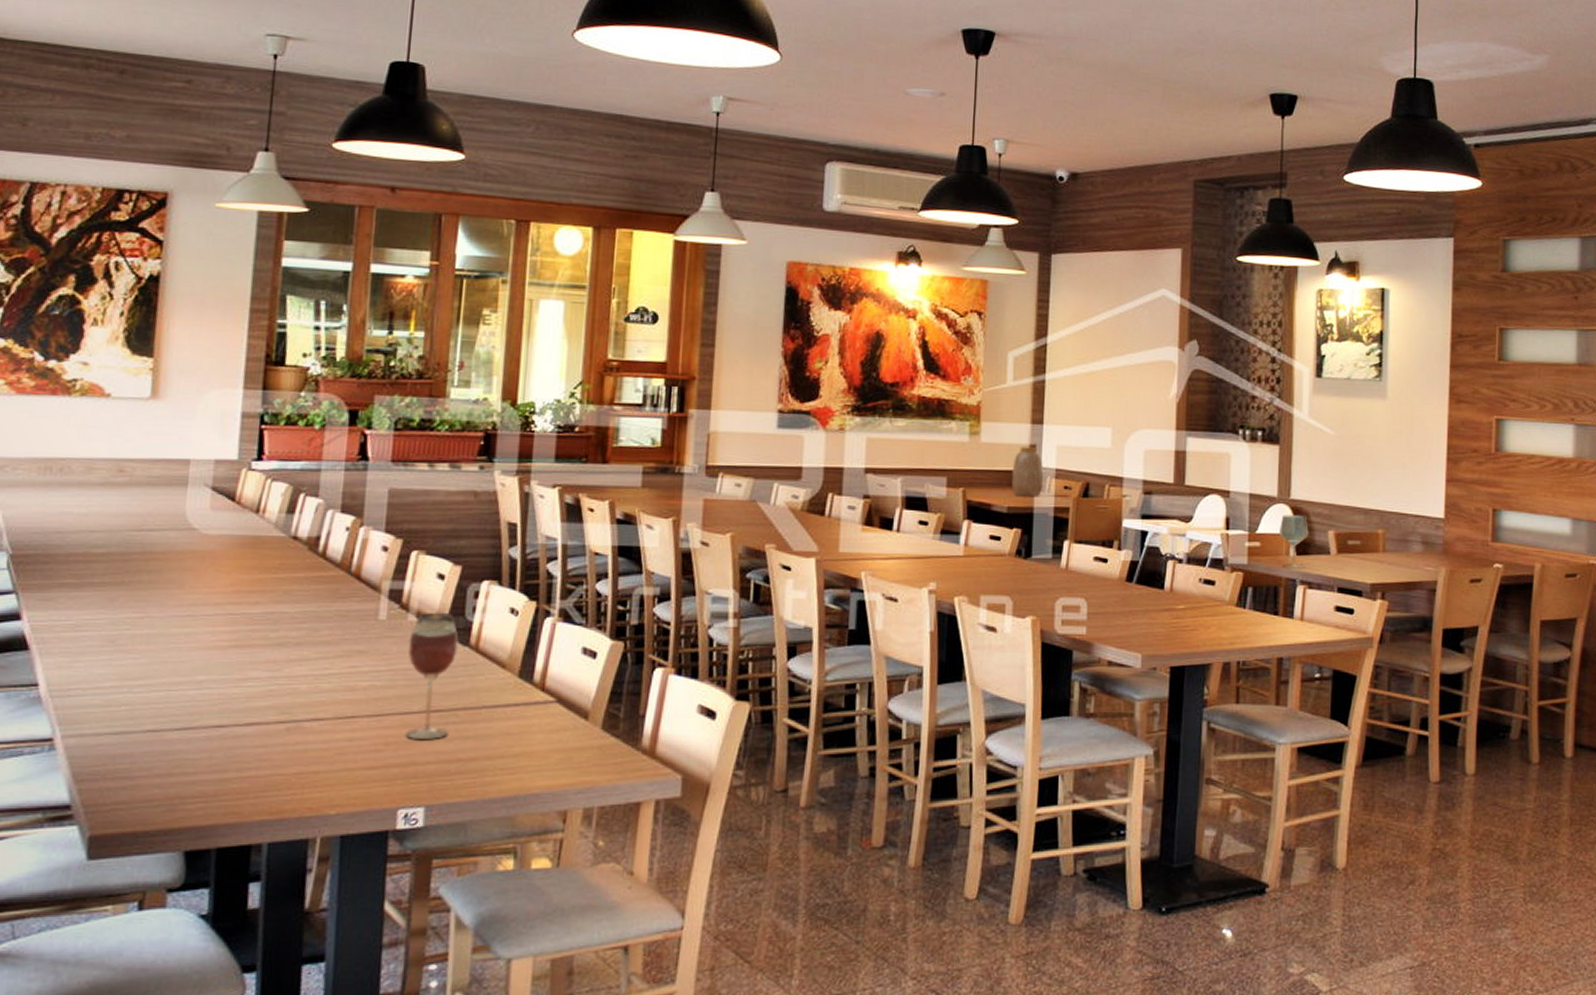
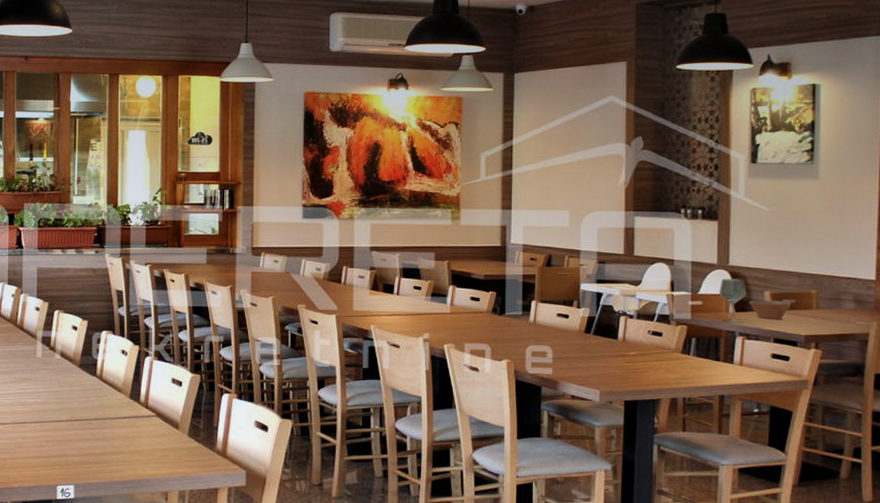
wineglass: present [405,612,459,739] -> none [56,352,89,439]
vase: present [1011,447,1044,497] -> none [487,228,513,267]
cup: none [1311,541,1357,565] -> present [749,300,792,320]

